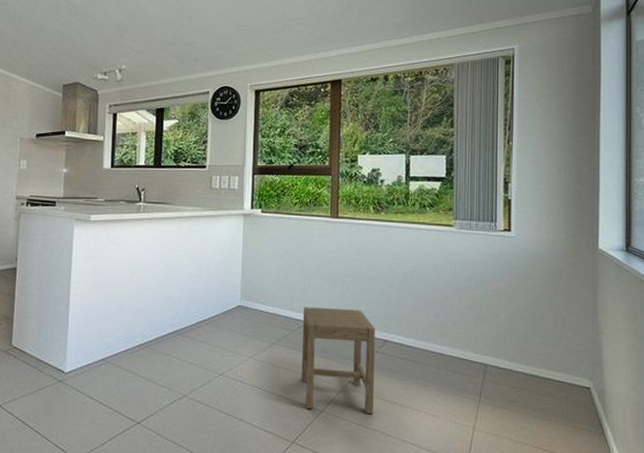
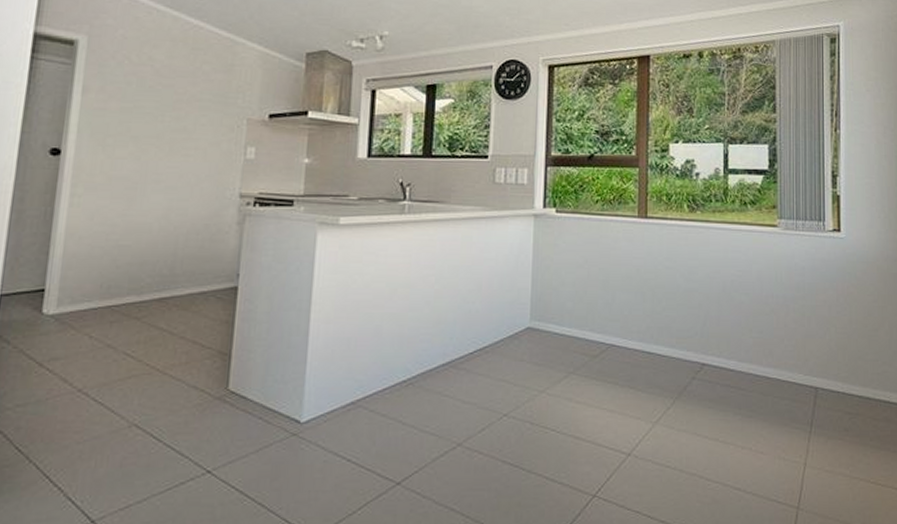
stool: present [301,307,376,415] -> none [603,326,692,455]

